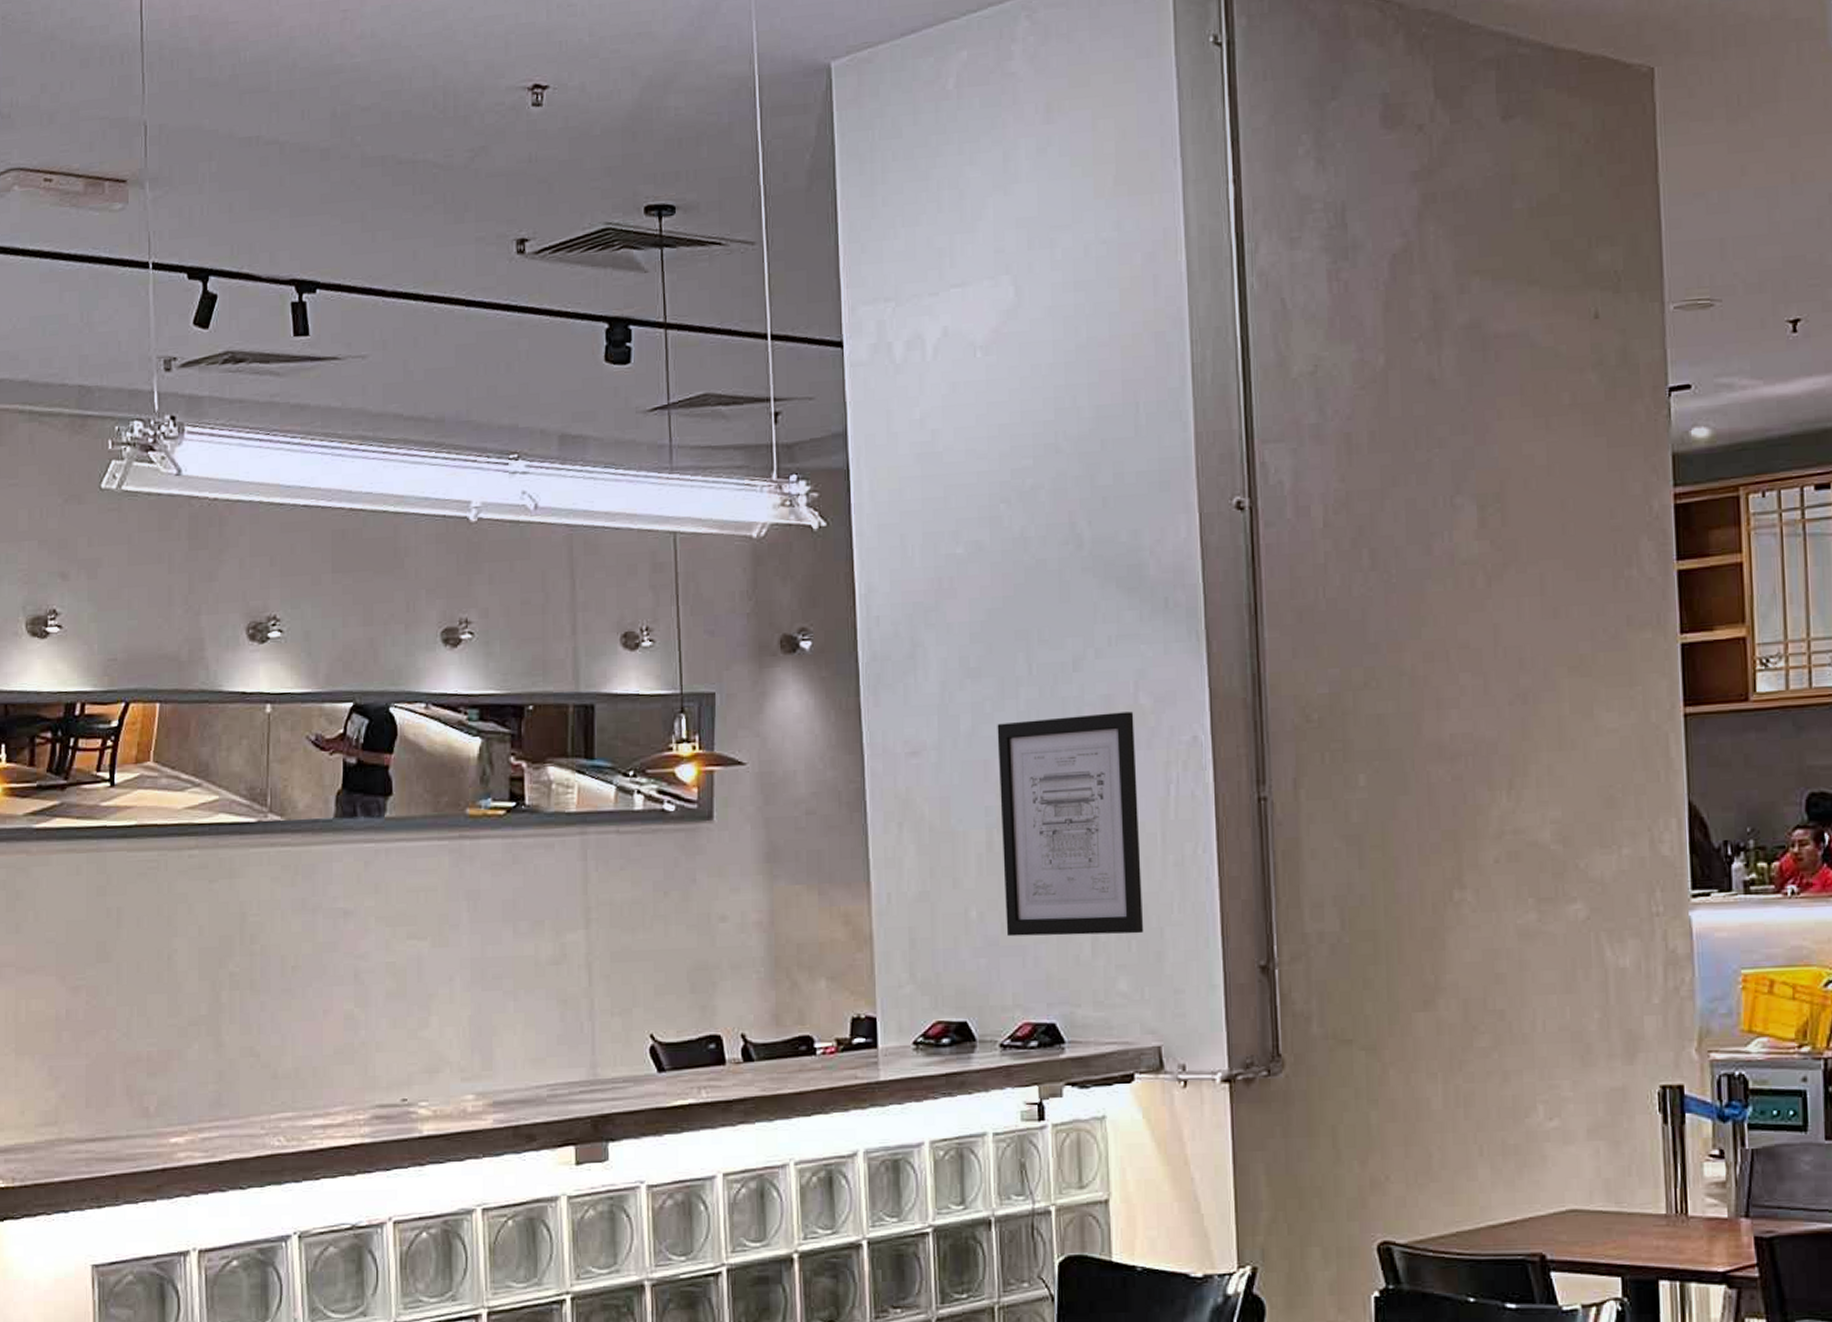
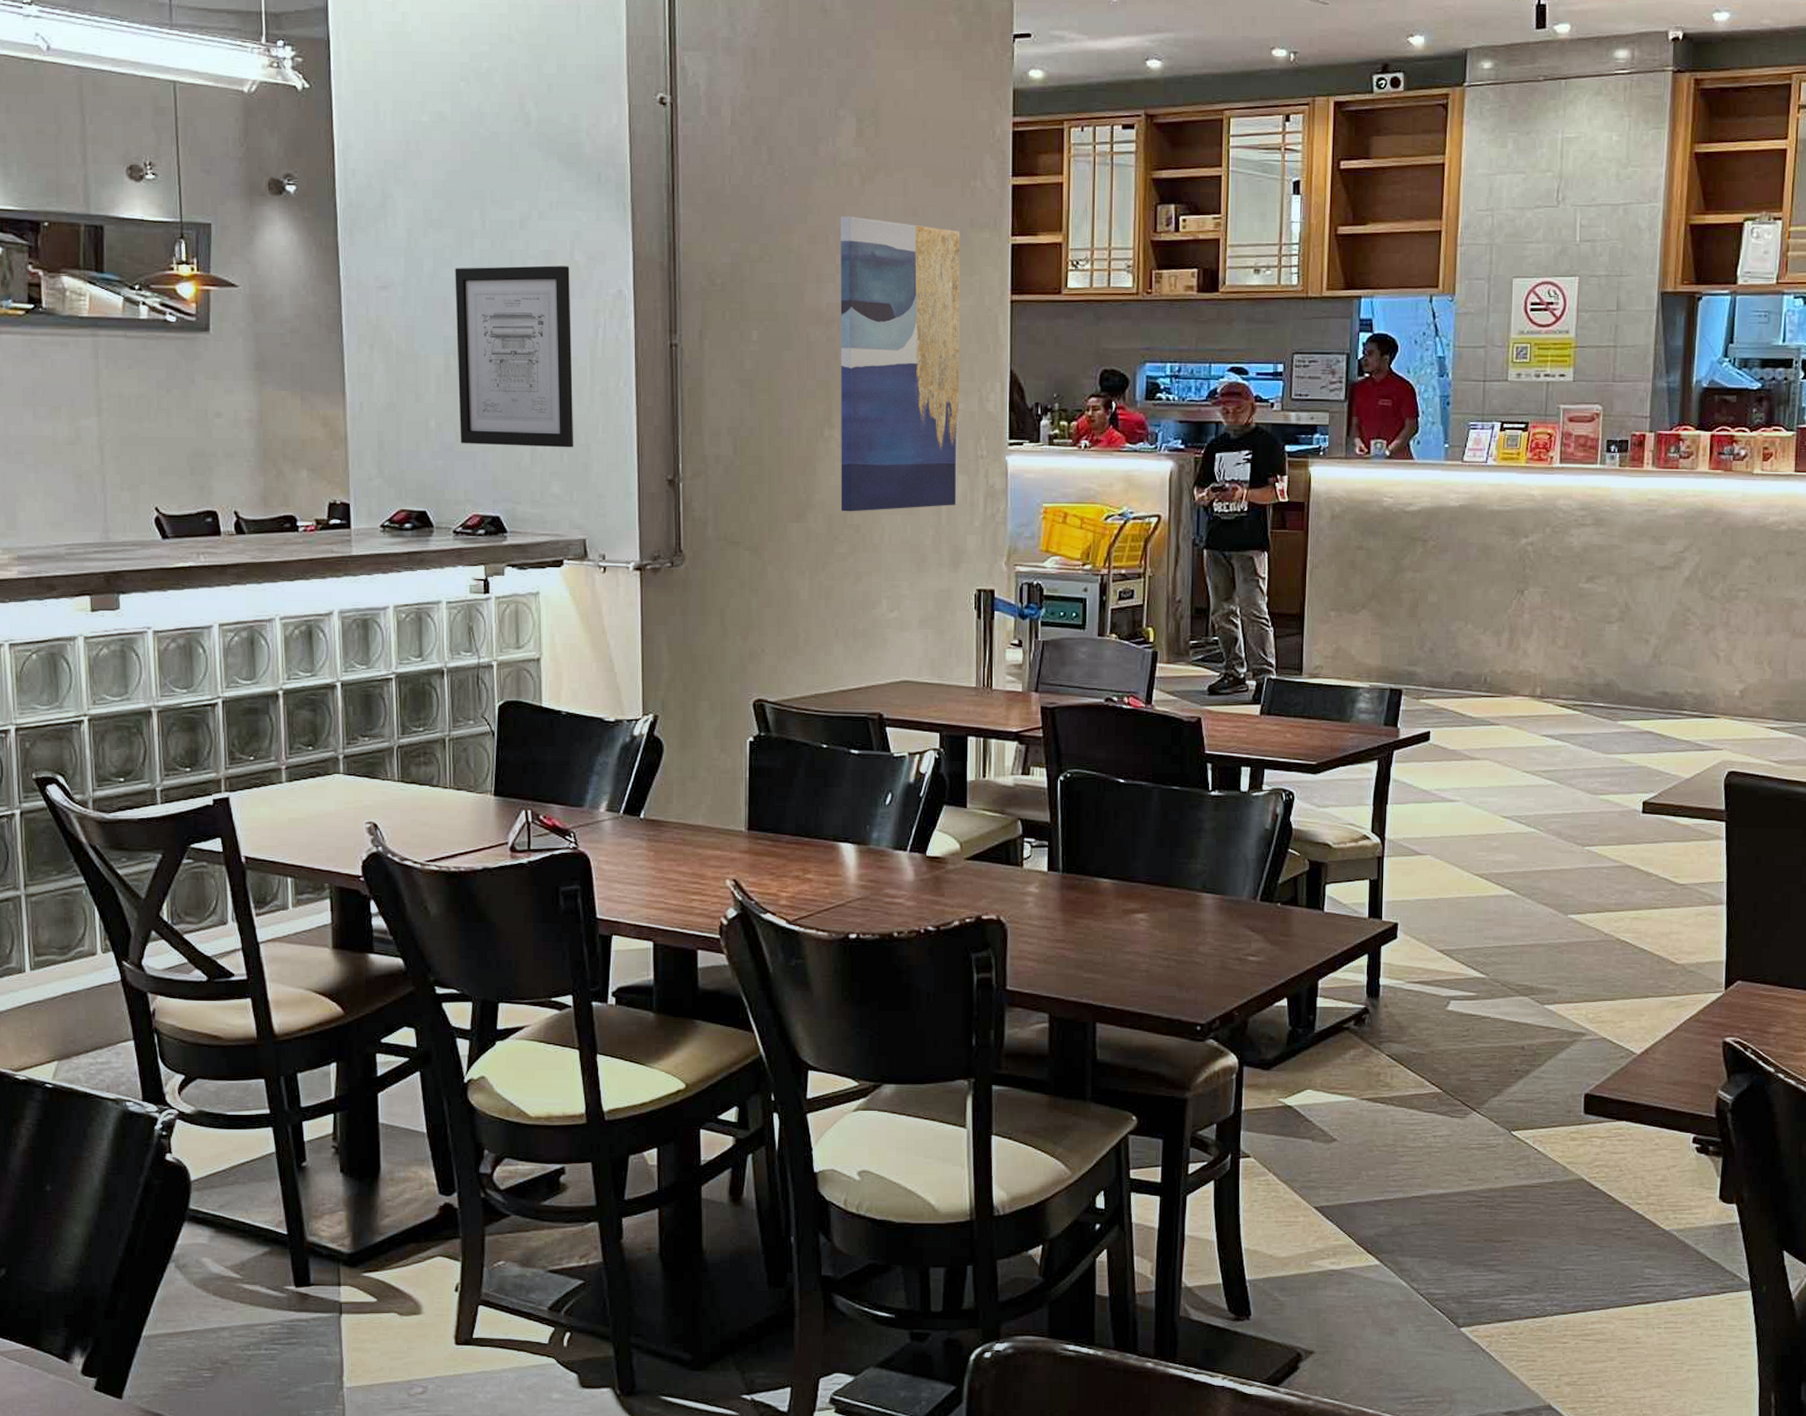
wall art: none [1463,624,1630,995] -> present [840,216,960,512]

